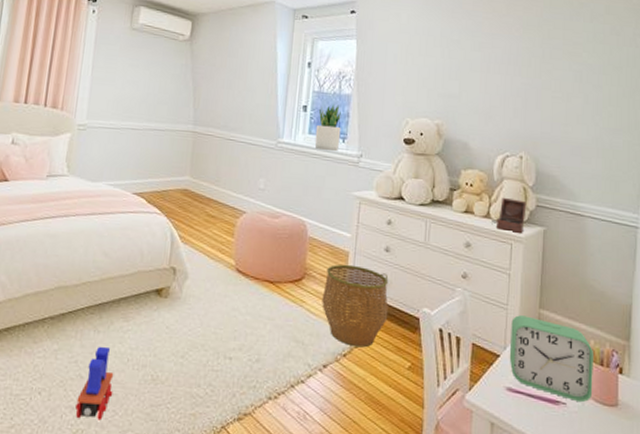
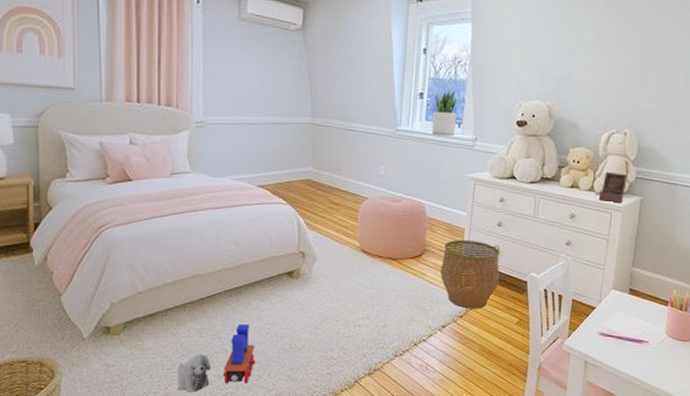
plush toy: none [24,379,64,426] -> present [178,354,211,392]
alarm clock: present [509,315,593,403] -> none [603,274,675,340]

